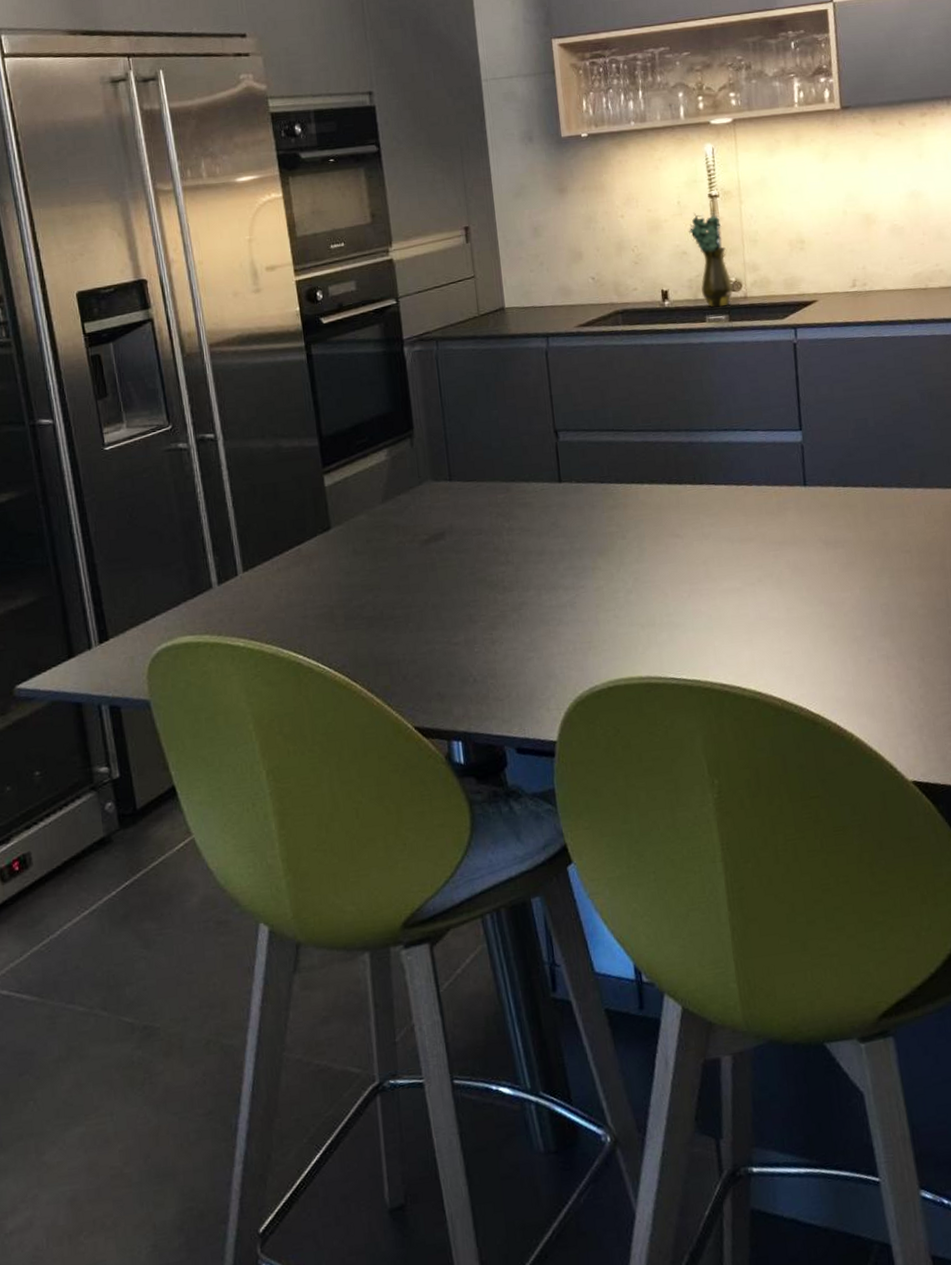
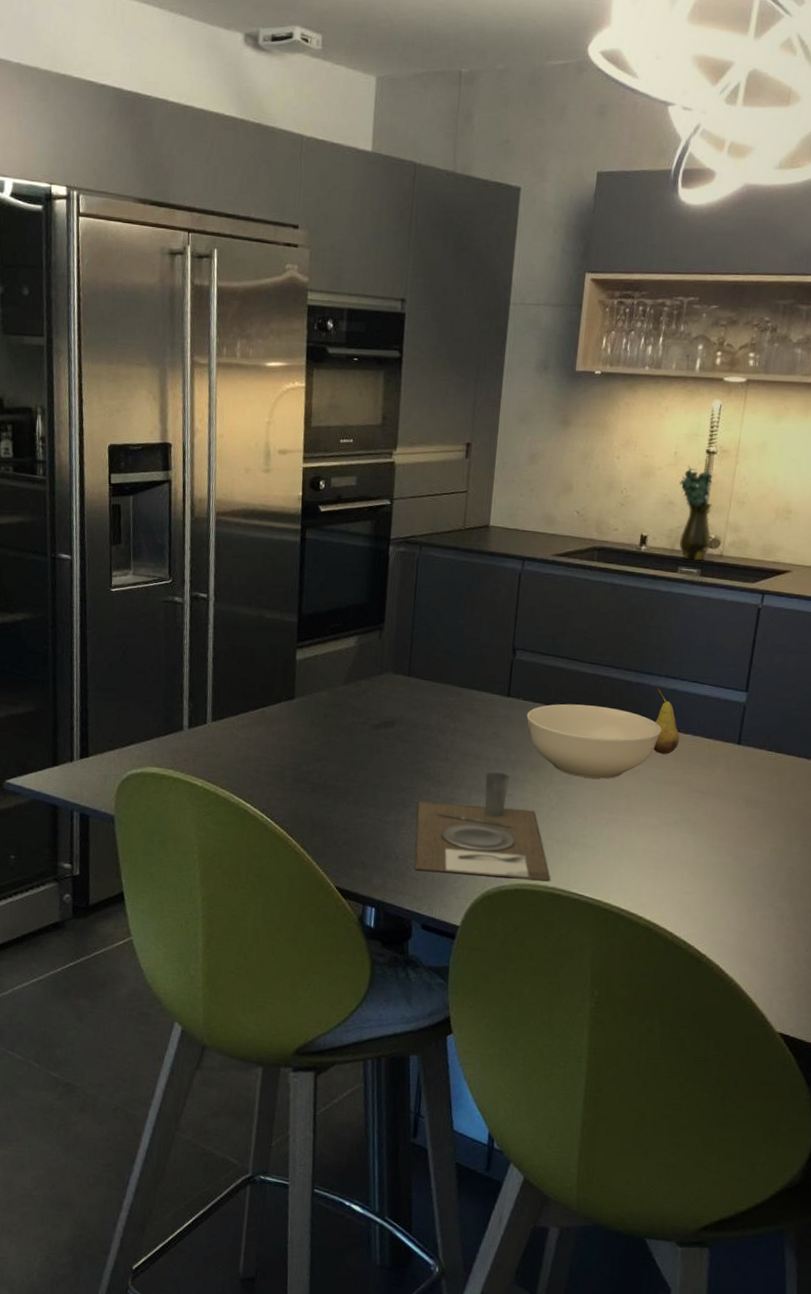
place setting: none [486,564,643,689] -> present [415,771,550,882]
bowl: none [582,473,725,553] -> present [526,703,662,779]
fruit: none [709,443,745,512] -> present [653,687,680,754]

